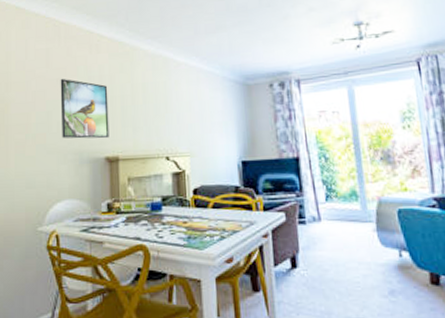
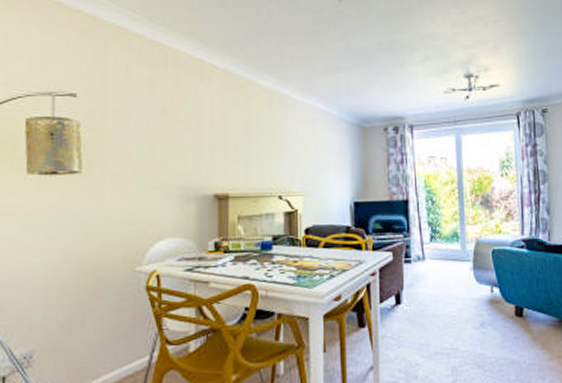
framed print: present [60,78,109,139] -> none [165,108,219,175]

